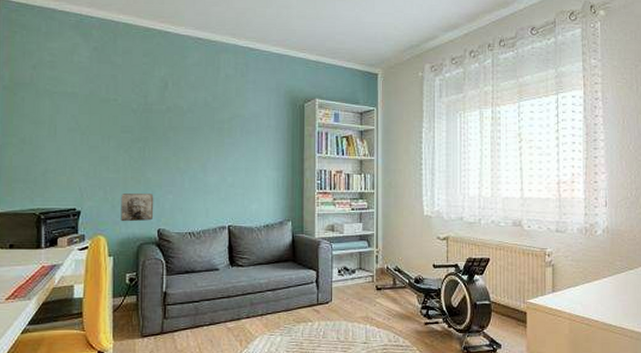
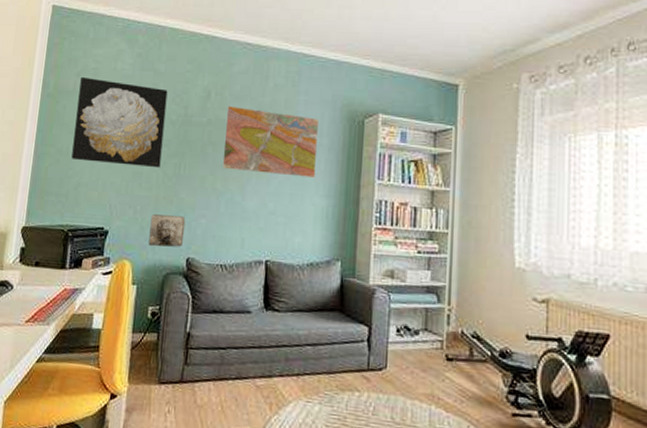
wall art: none [36,70,127,153] -> present [71,77,168,168]
terrain map: none [183,95,267,154] -> present [223,106,318,178]

